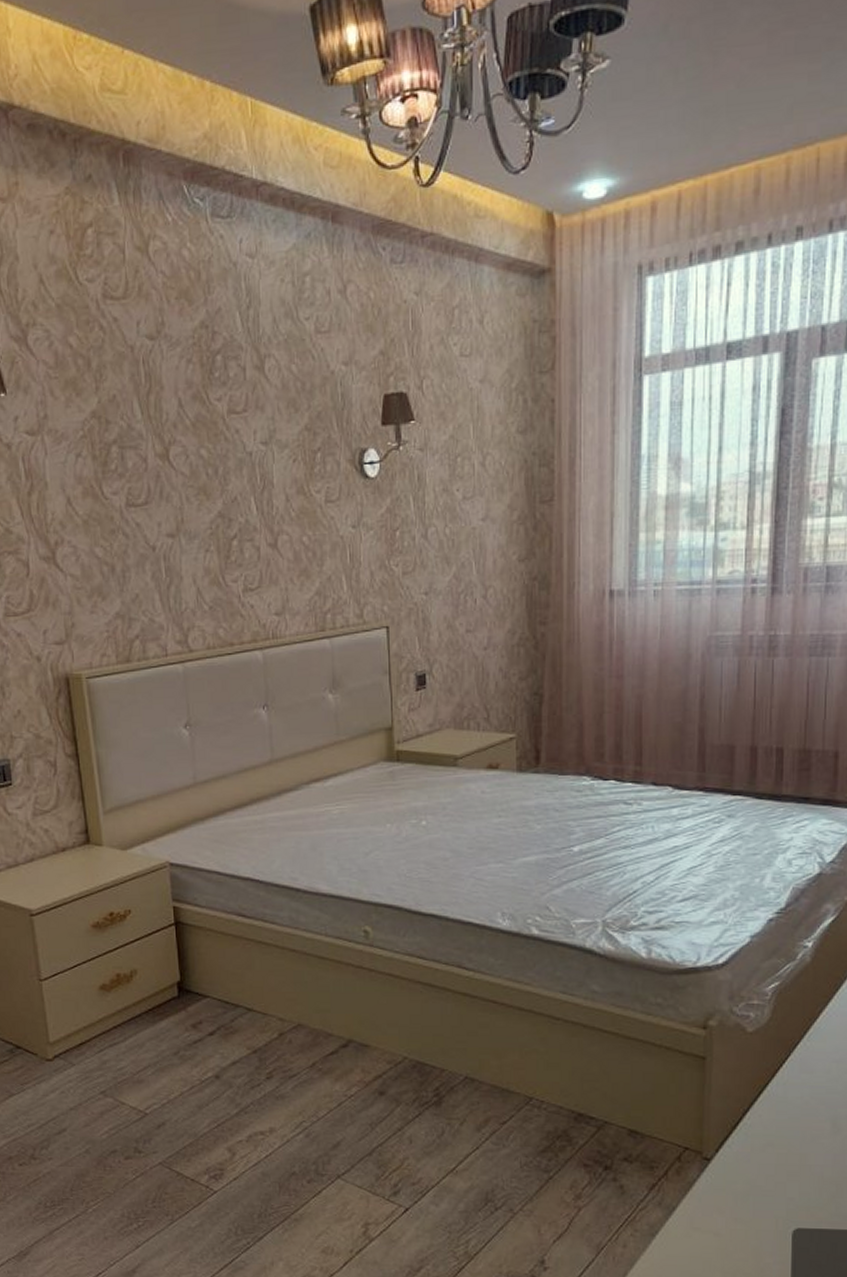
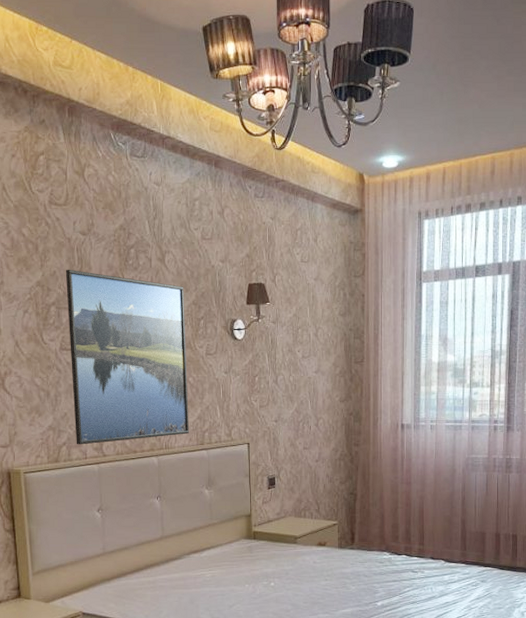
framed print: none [128,390,304,638] -> present [65,269,189,445]

